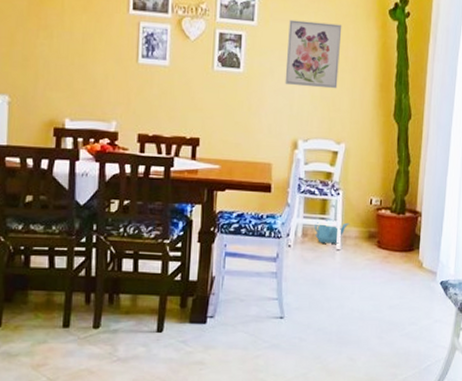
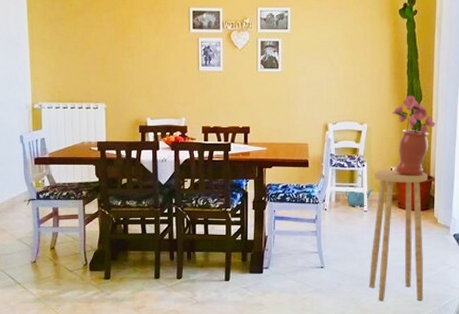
wall art: present [285,19,342,89] -> none [315,25,360,80]
stool: none [337,200,414,361] -> present [368,169,428,301]
potted flower: none [374,112,425,210] -> present [391,95,436,176]

